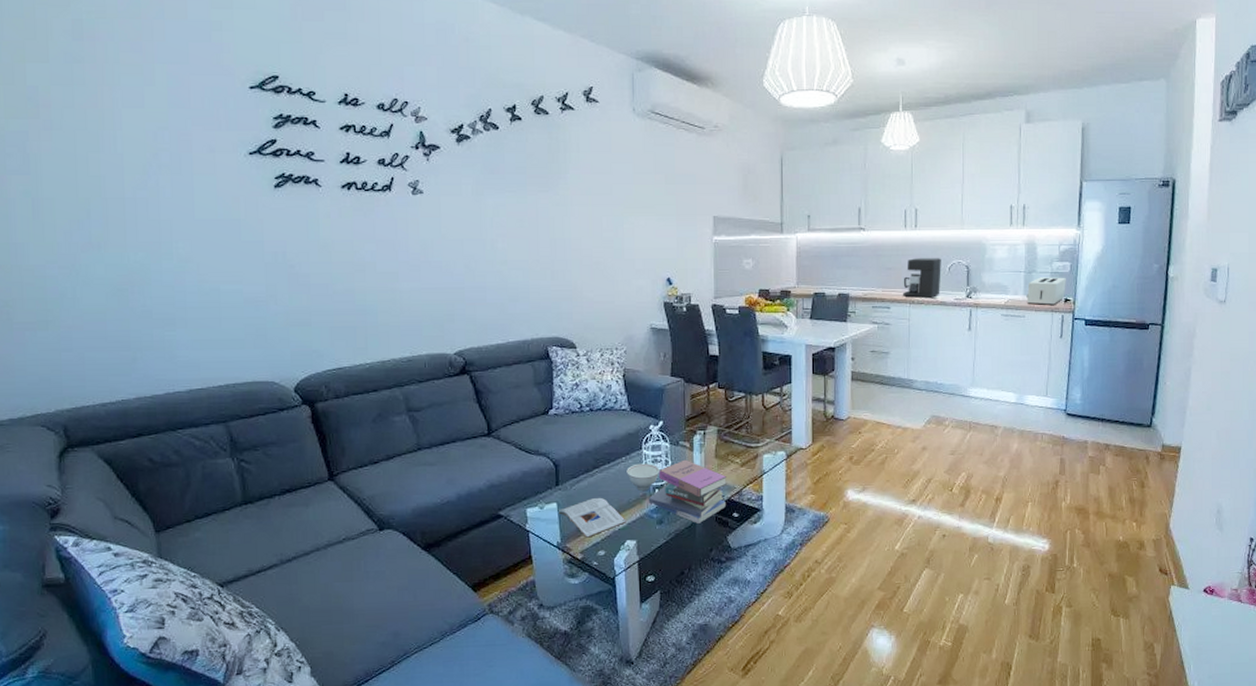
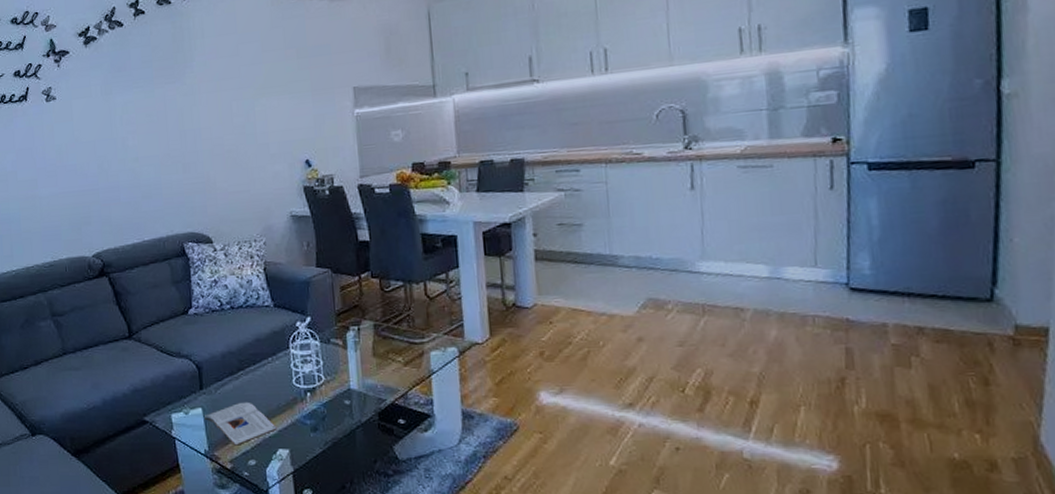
bowl: present [626,463,660,491] -> none [274,364,311,394]
books: present [648,459,727,523] -> none [299,359,389,431]
coffee maker: present [903,257,941,298] -> none [594,104,647,156]
toaster: present [1026,277,1066,306] -> none [772,110,834,151]

